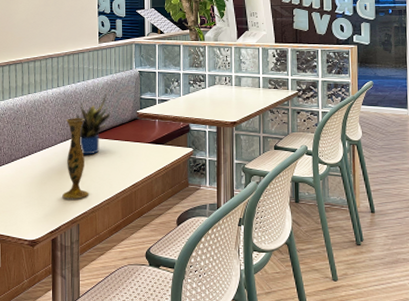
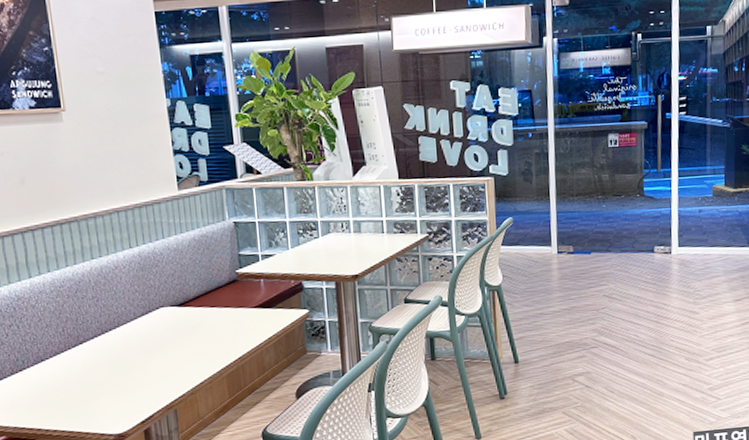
vase: present [62,118,90,200] -> none [146,284,186,383]
potted plant: present [75,94,111,155] -> none [157,253,203,328]

